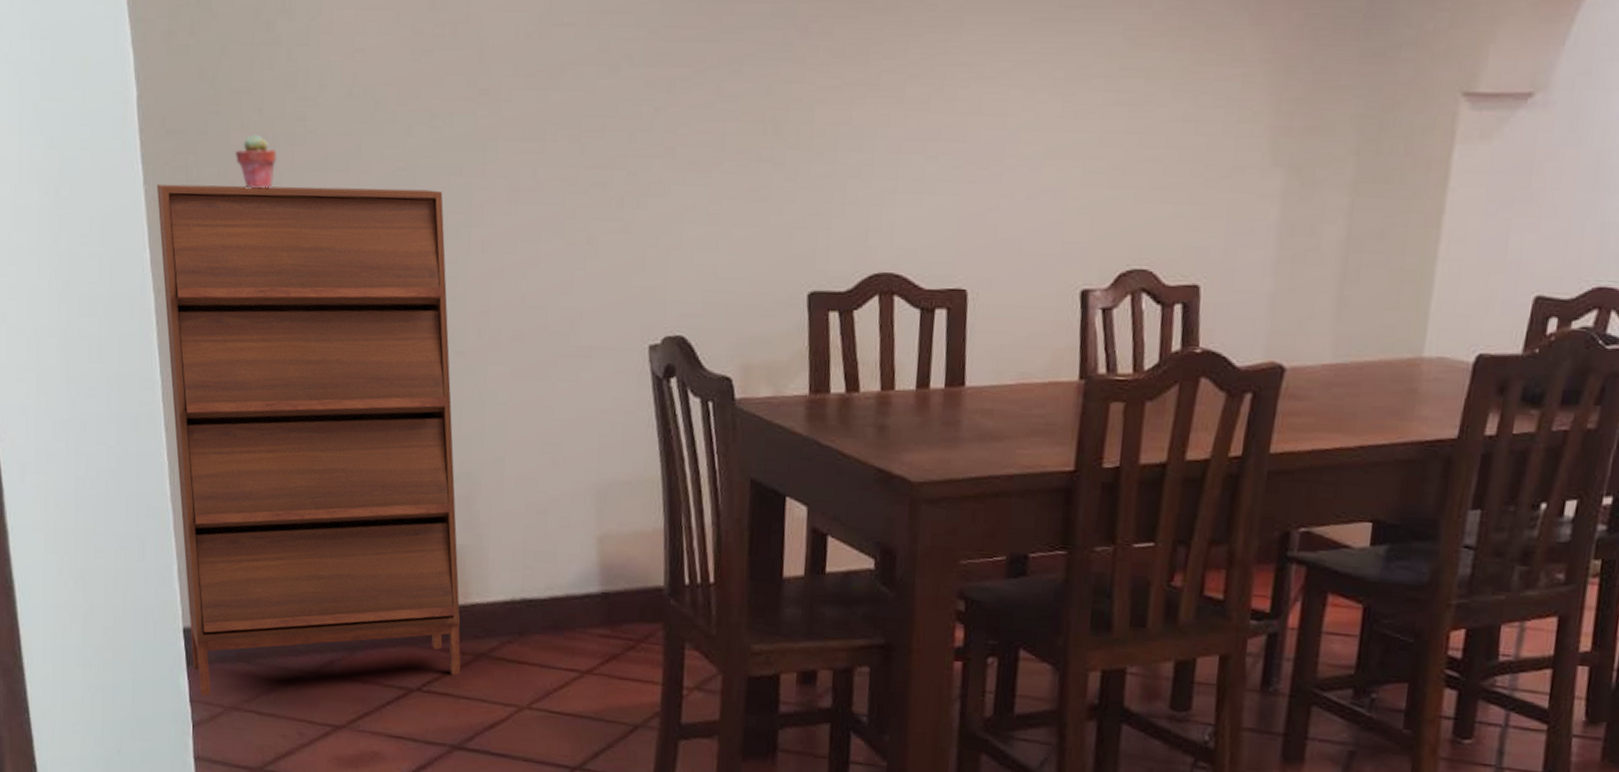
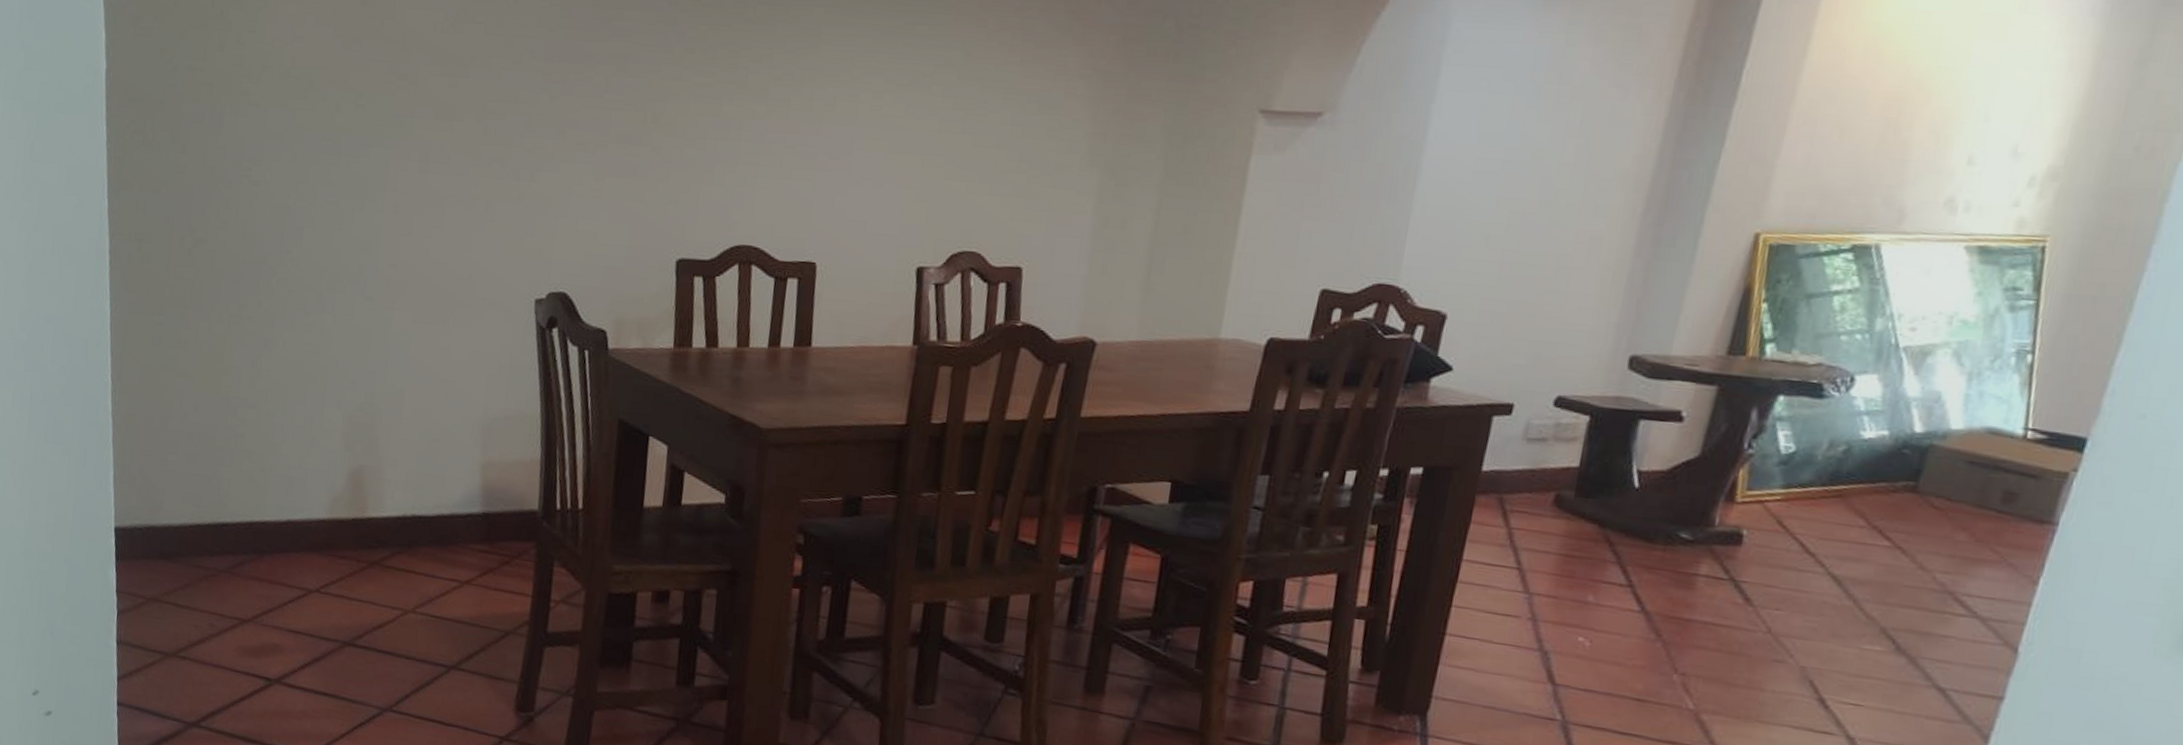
shoe cabinet: present [156,183,461,697] -> none [117,143,363,588]
potted succulent: present [234,134,277,190] -> none [186,105,222,152]

